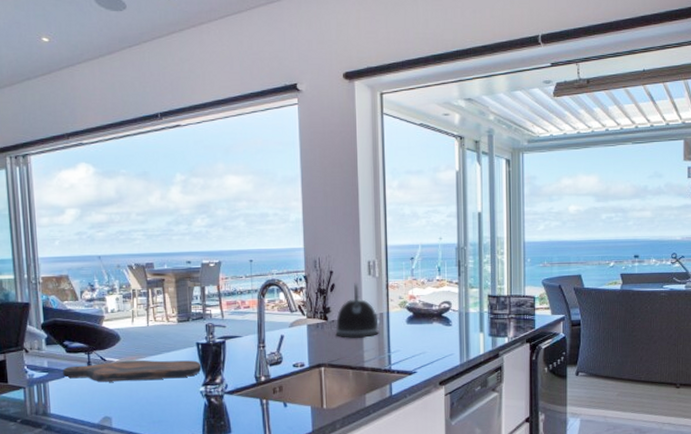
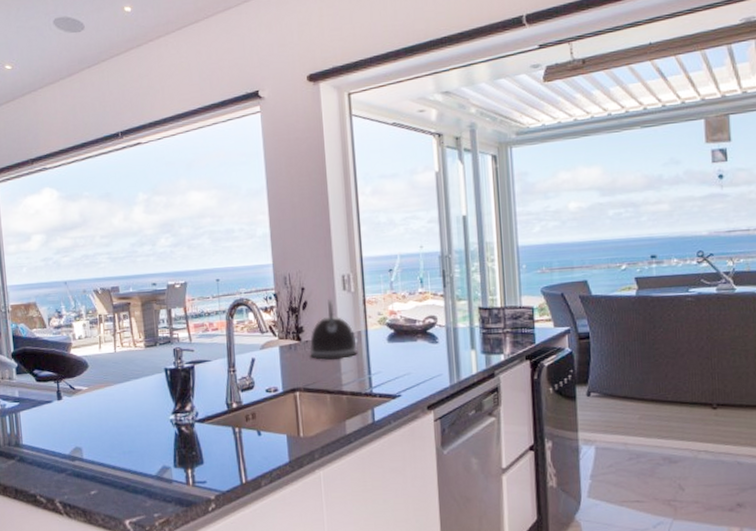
cutting board: present [63,360,202,382] -> none [33,387,171,412]

